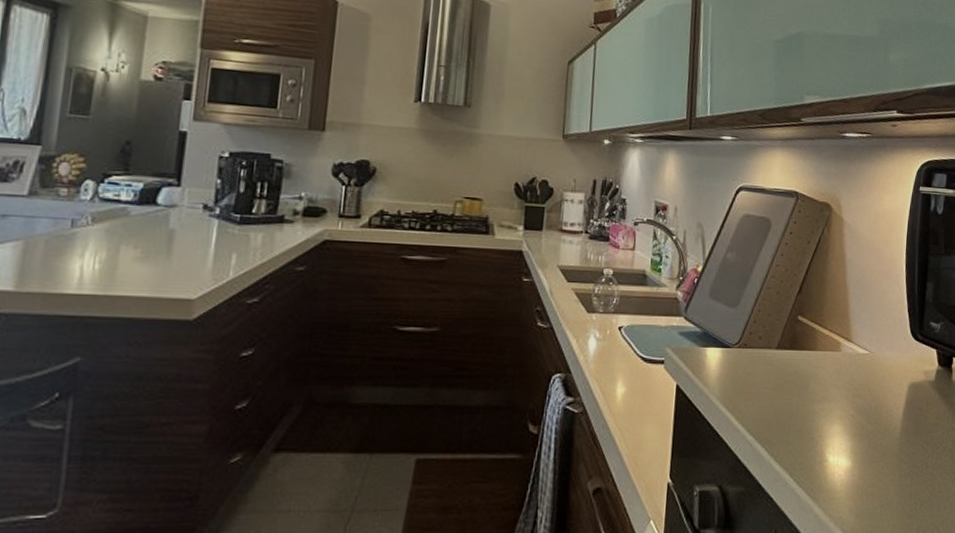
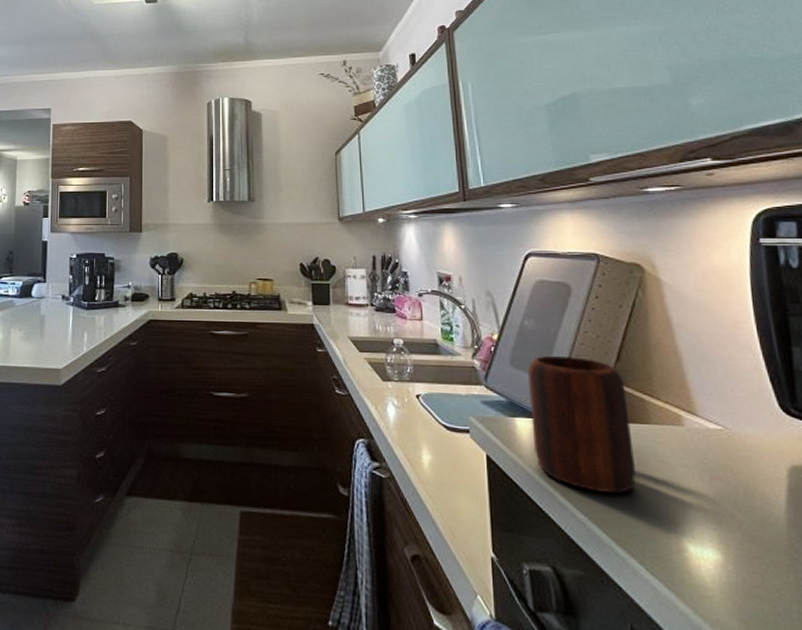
mug: none [719,288,802,414] -> present [528,356,636,493]

